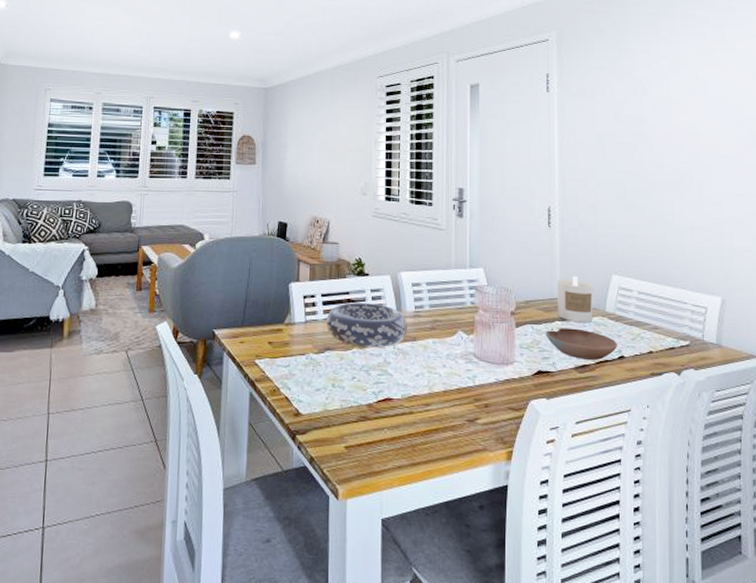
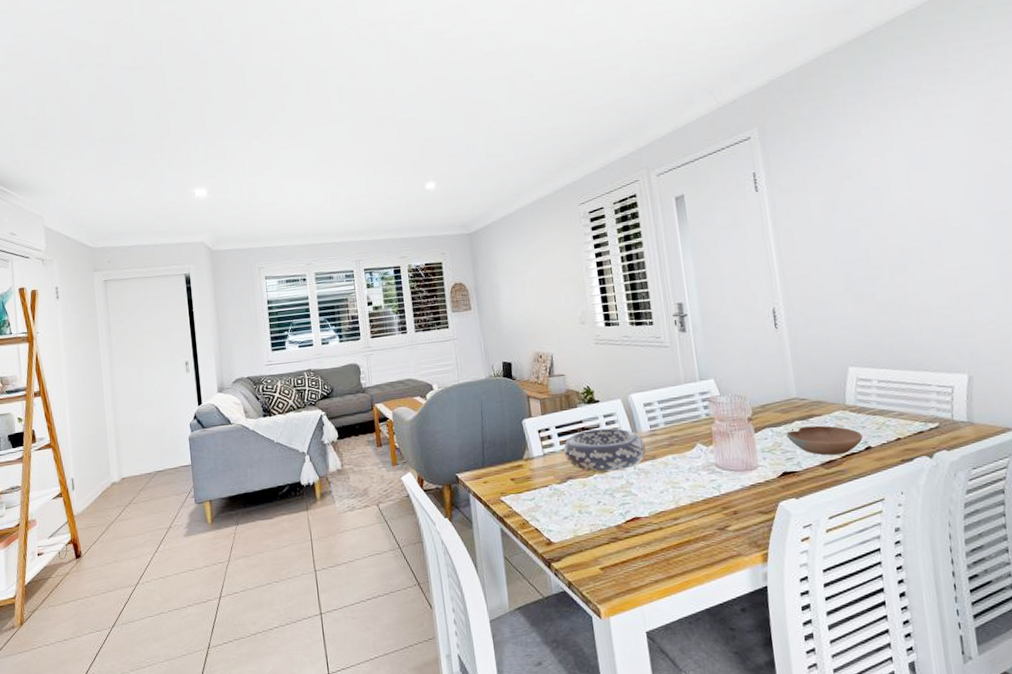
candle: present [557,276,594,322] -> none [791,374,834,420]

